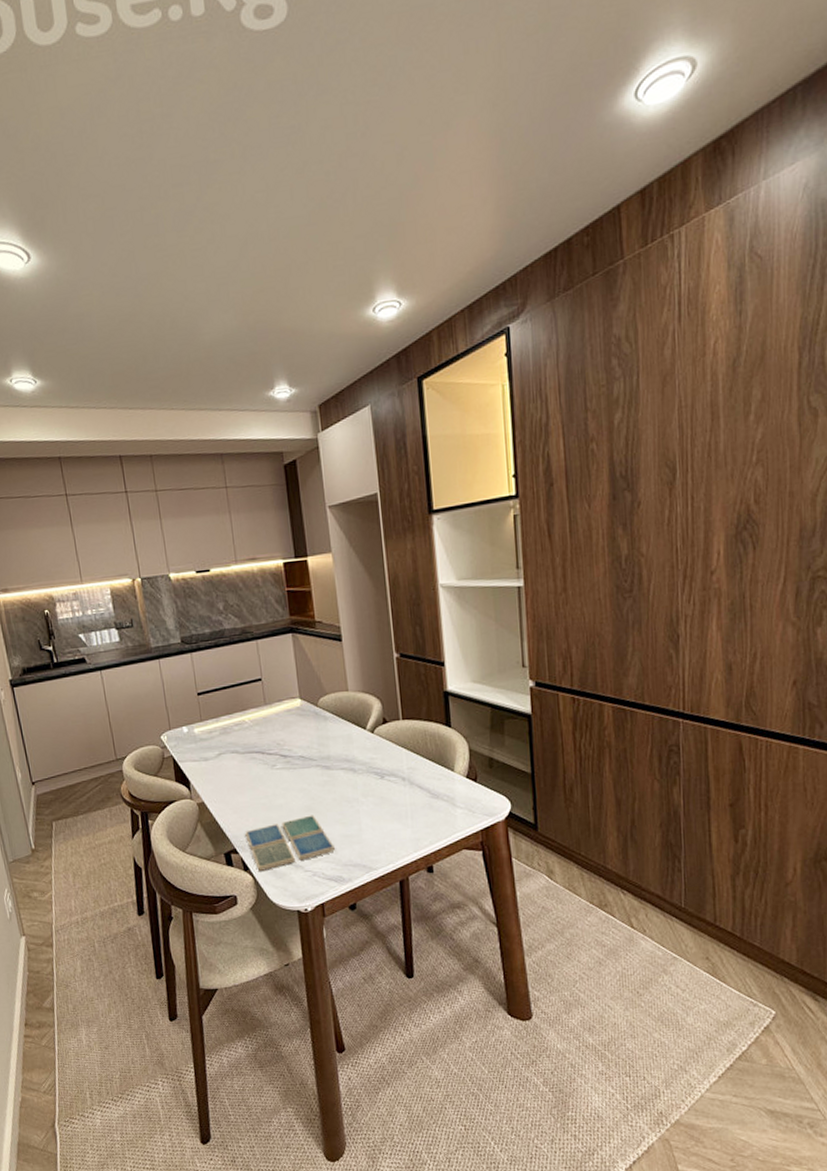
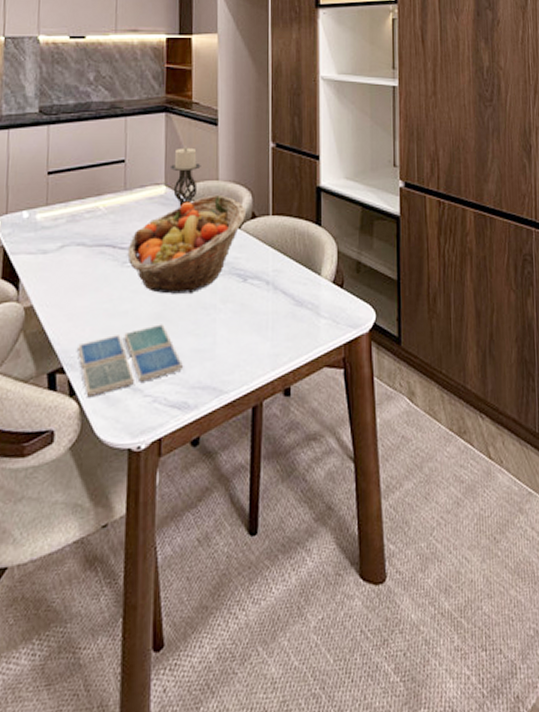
fruit basket: none [274,704,377,791] -> present [127,194,245,294]
candle holder: none [302,662,331,717] -> present [169,146,201,208]

